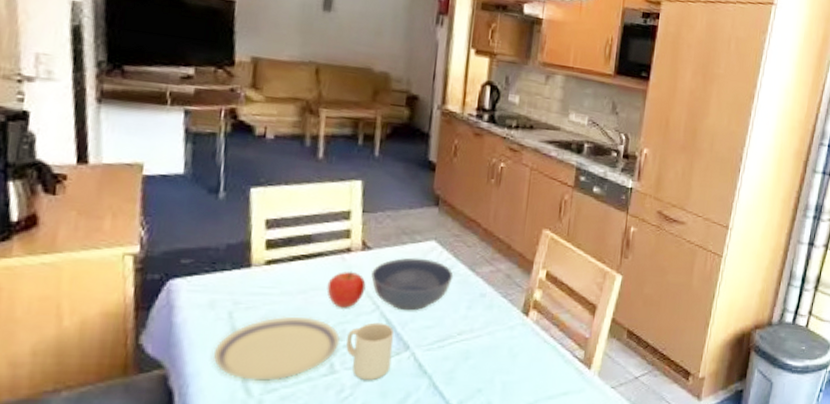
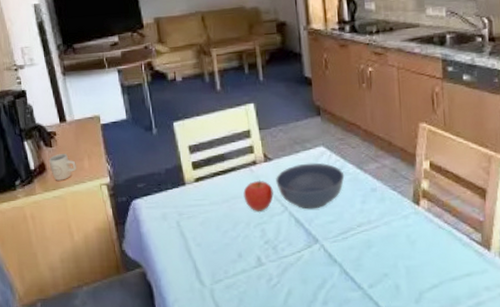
mug: none [44,205,91,242] -> present [48,154,77,181]
plate: present [212,316,341,381] -> none [172,220,262,274]
cup: present [346,322,395,381] -> none [266,221,306,271]

